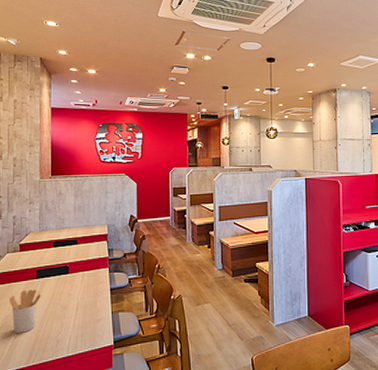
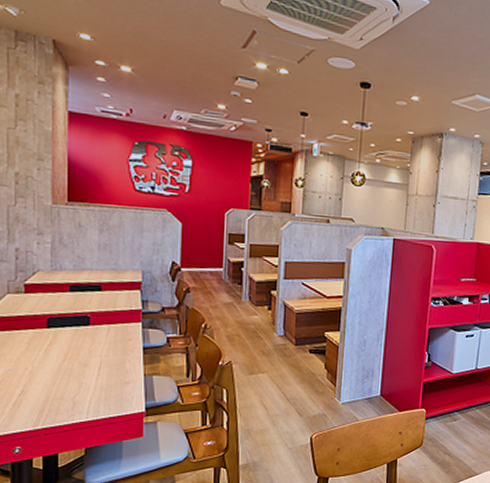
utensil holder: present [10,289,41,333] -> none [12,340,53,391]

